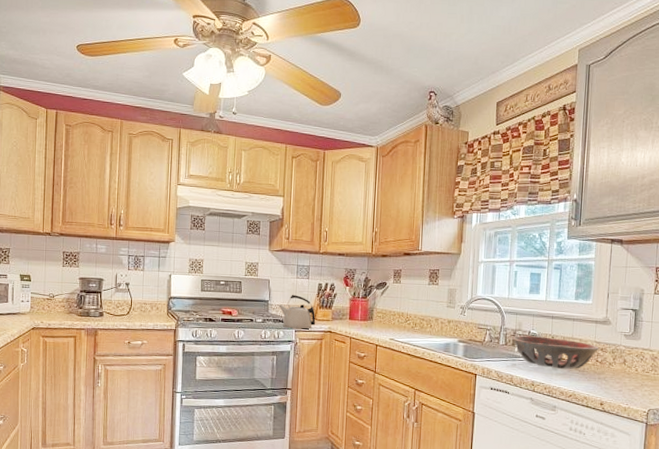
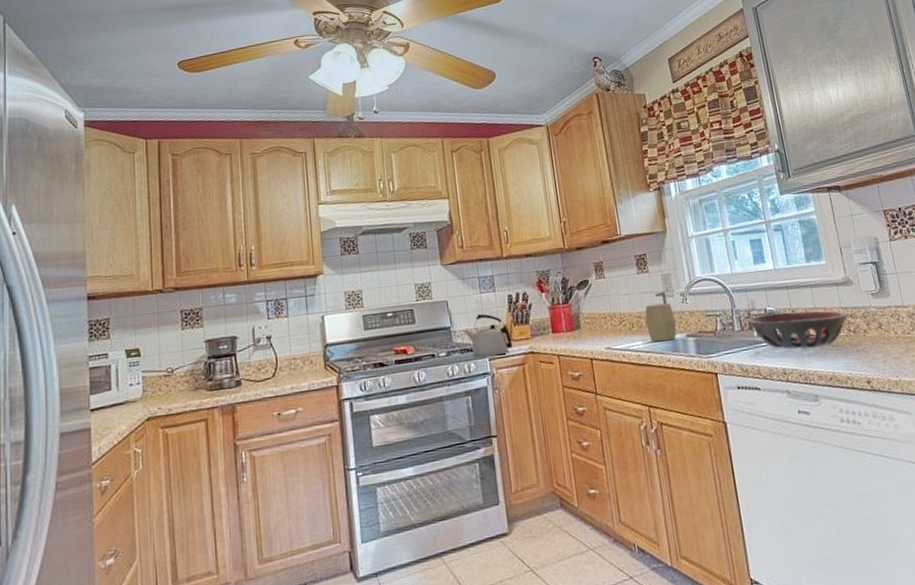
soap dispenser: none [427,302,452,343] -> present [645,292,677,342]

